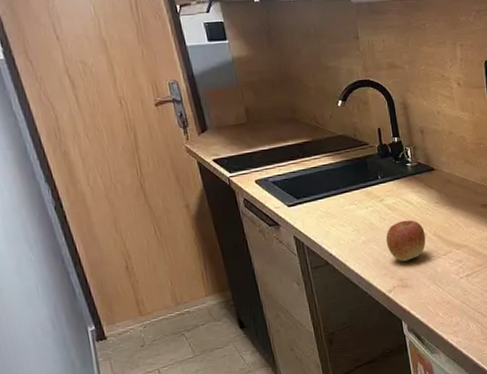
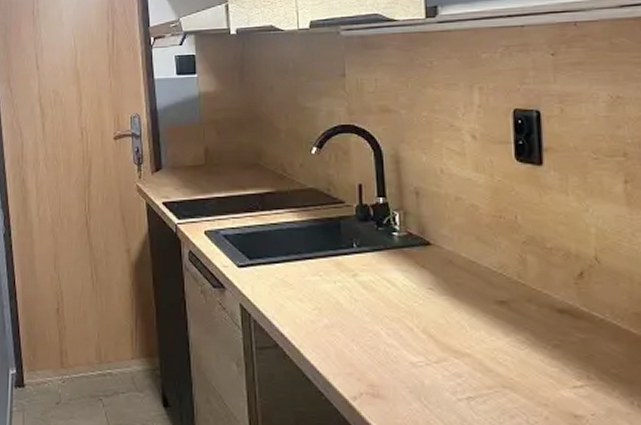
apple: present [385,220,426,262] -> none [355,306,411,362]

